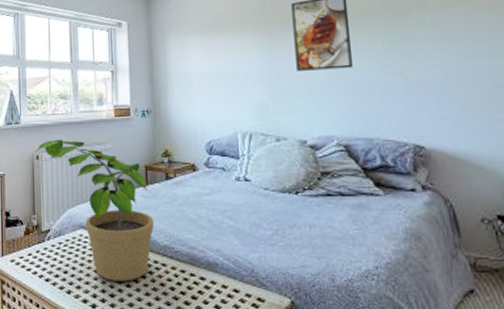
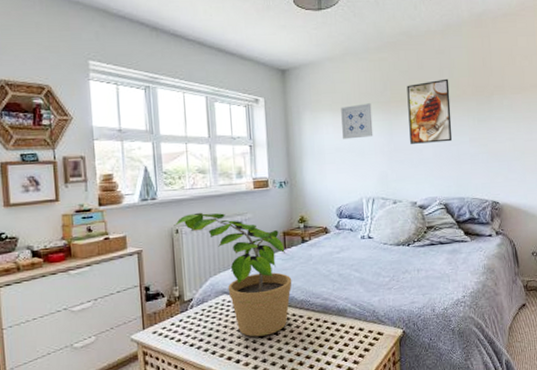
wall art: none [211,24,250,65] -> present [341,103,373,140]

